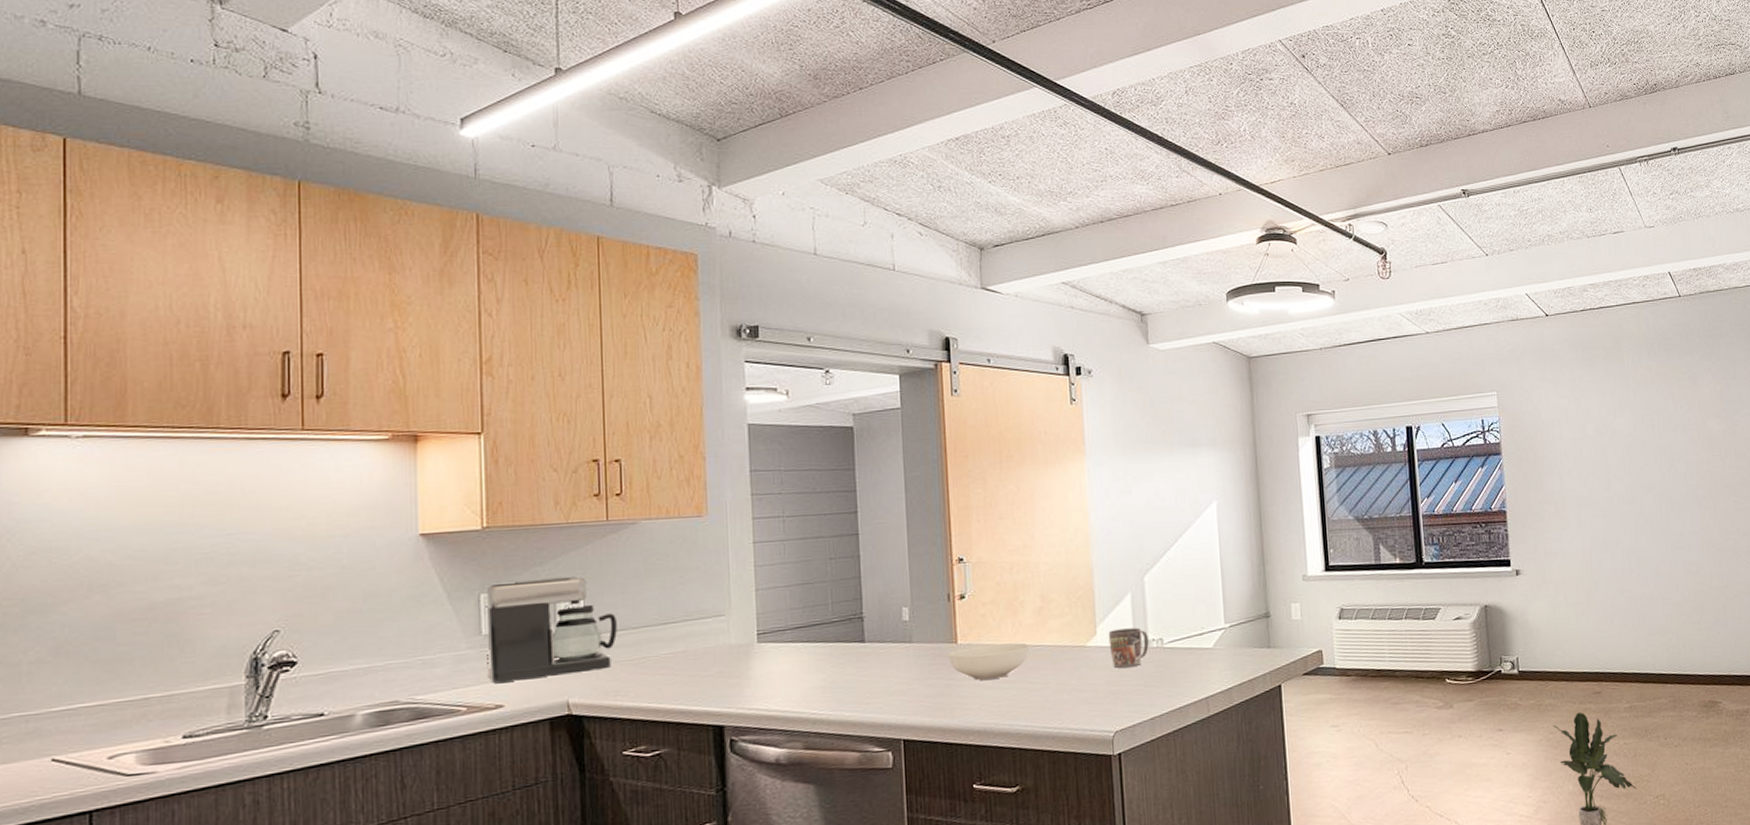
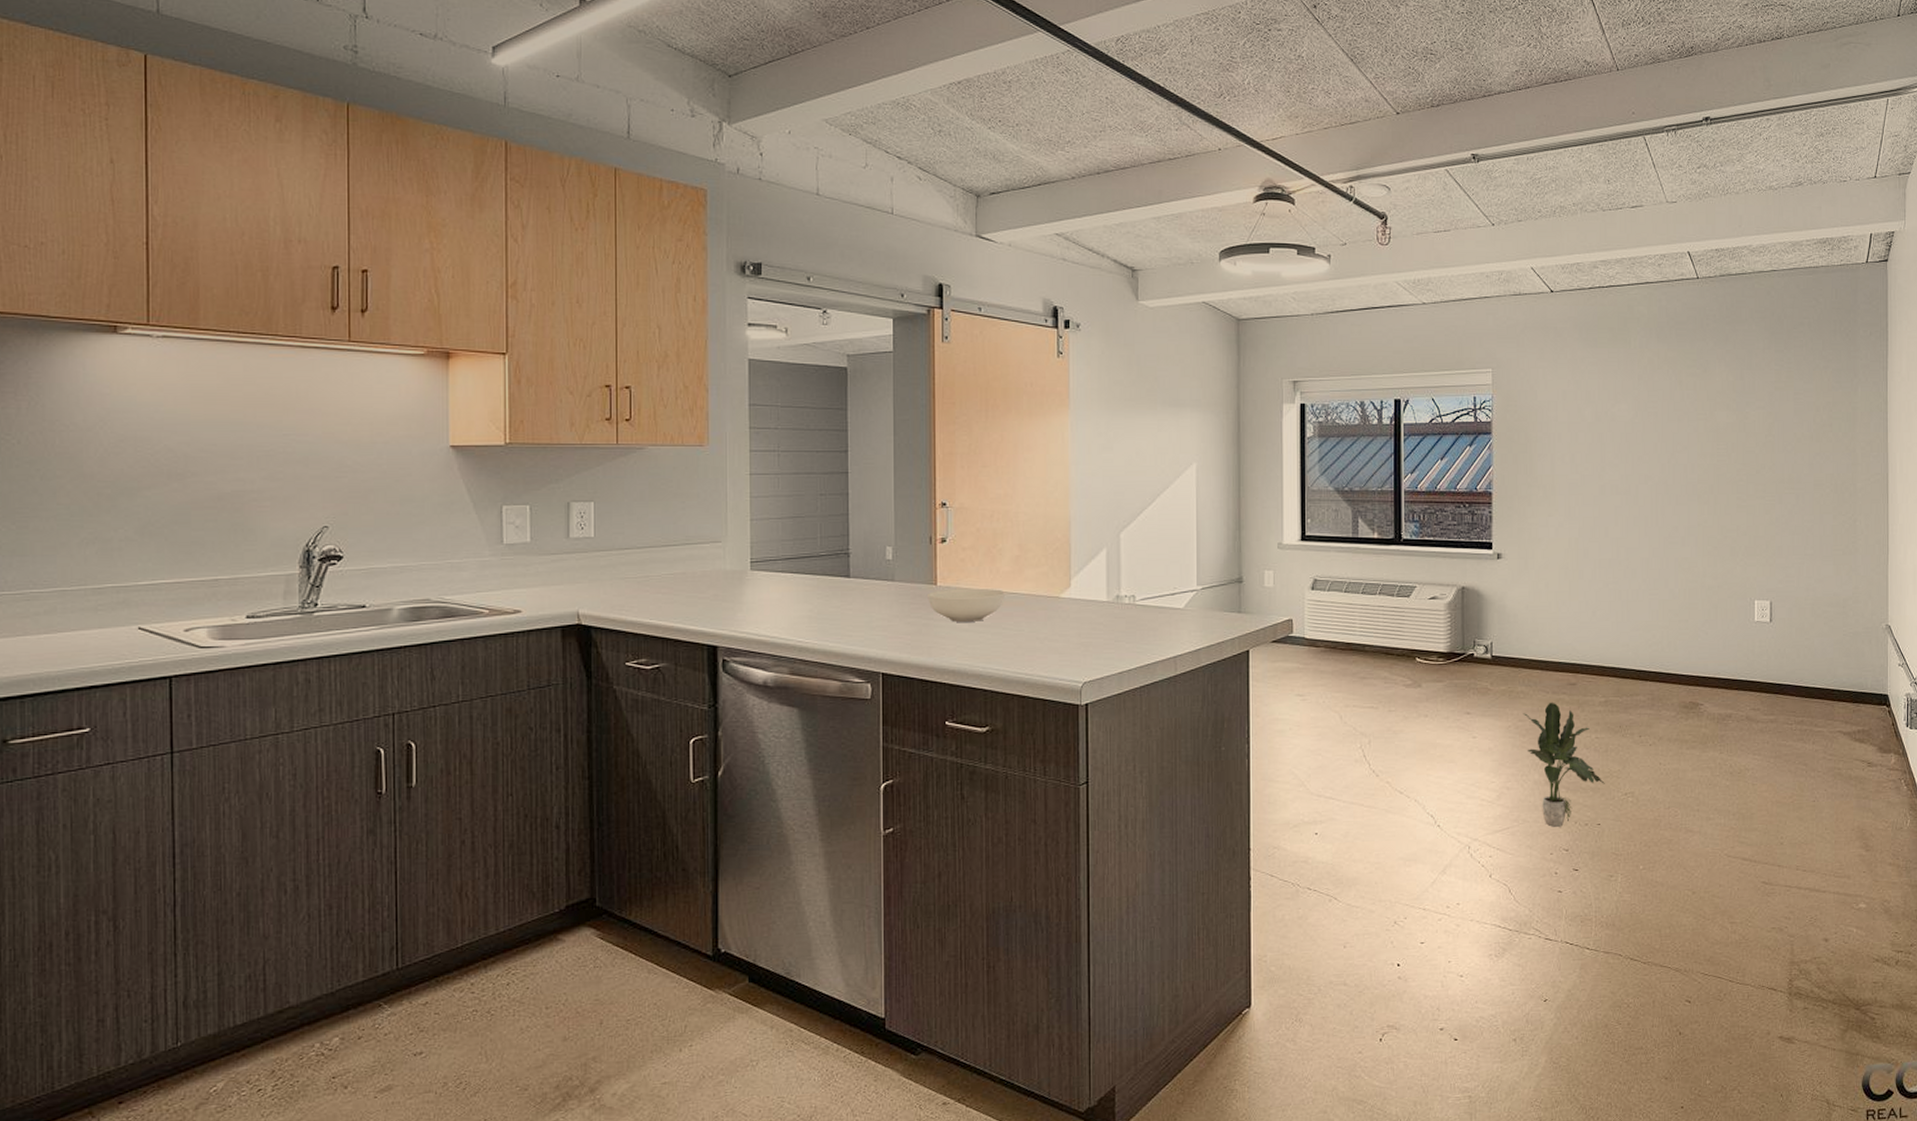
coffee maker: present [483,577,617,684] -> none [505,495,623,590]
mug: present [1108,627,1149,669] -> none [1082,583,1121,622]

